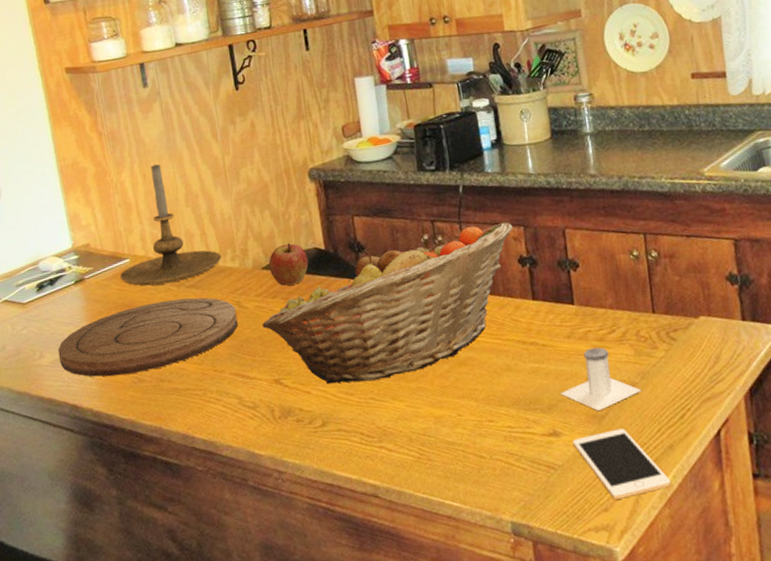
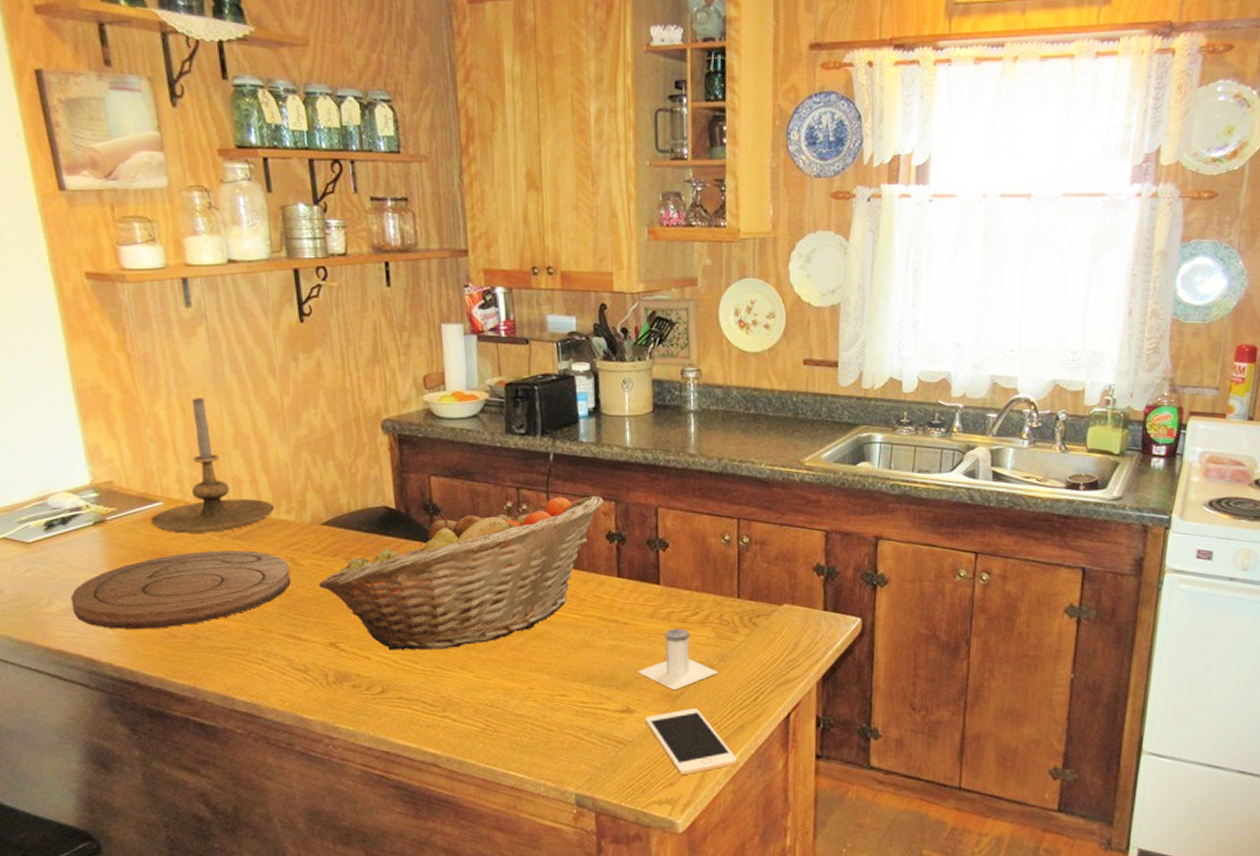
apple: present [268,243,309,286] -> none [329,499,376,545]

